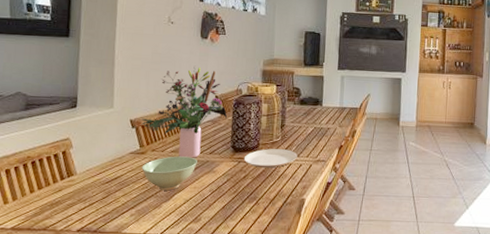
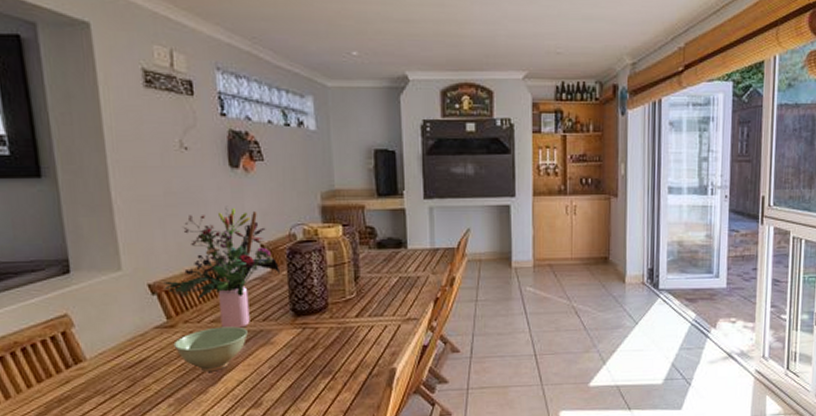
plate: present [245,148,297,168] -> none [311,307,380,334]

